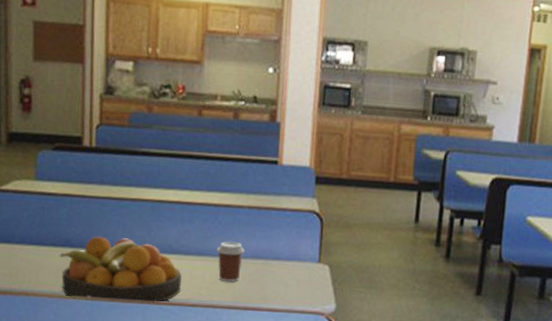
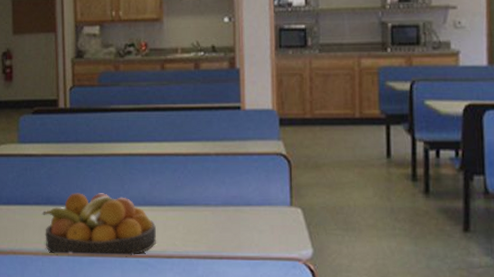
coffee cup: present [216,241,245,282] -> none [187,189,215,231]

